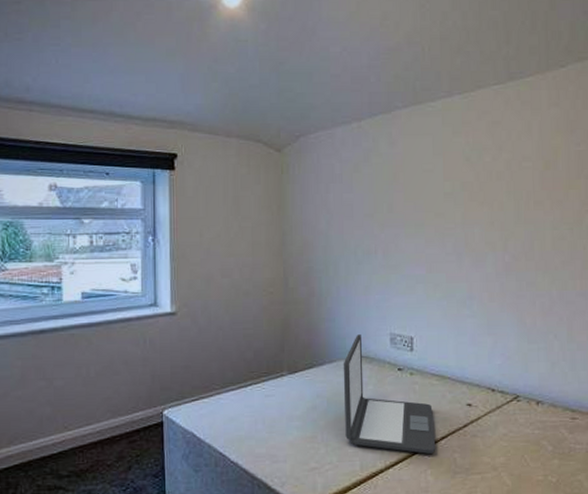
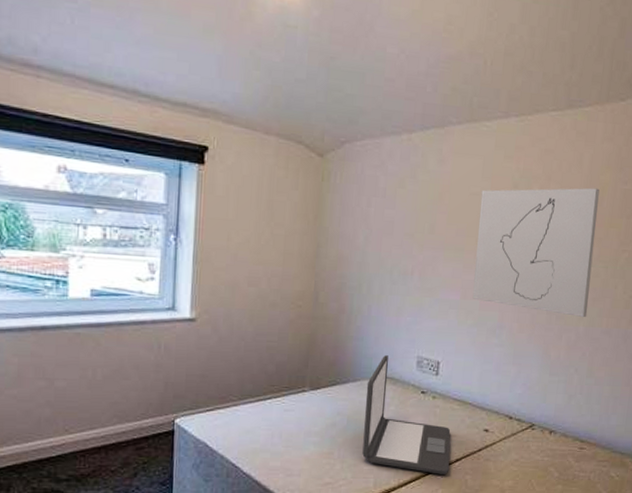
wall art: none [434,153,559,282] -> present [472,188,600,318]

